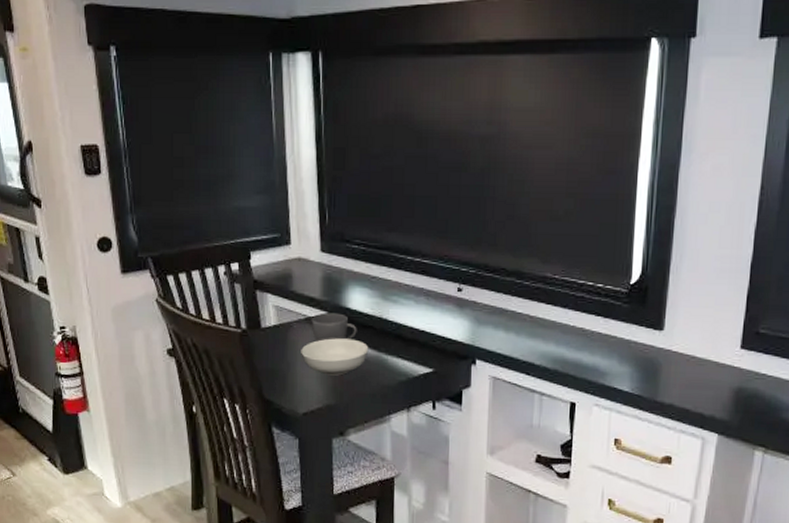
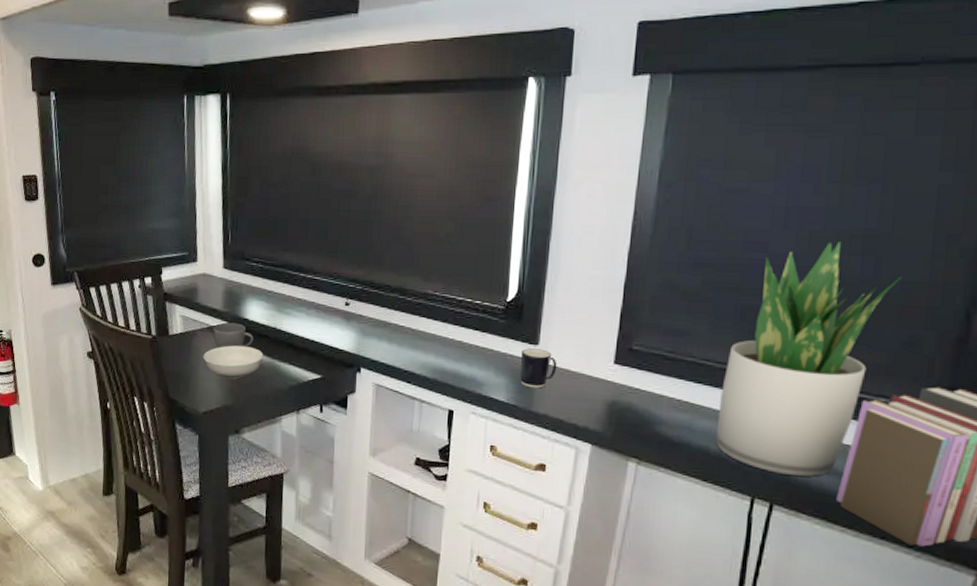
mug: none [645,334,683,377] -> present [520,348,557,389]

